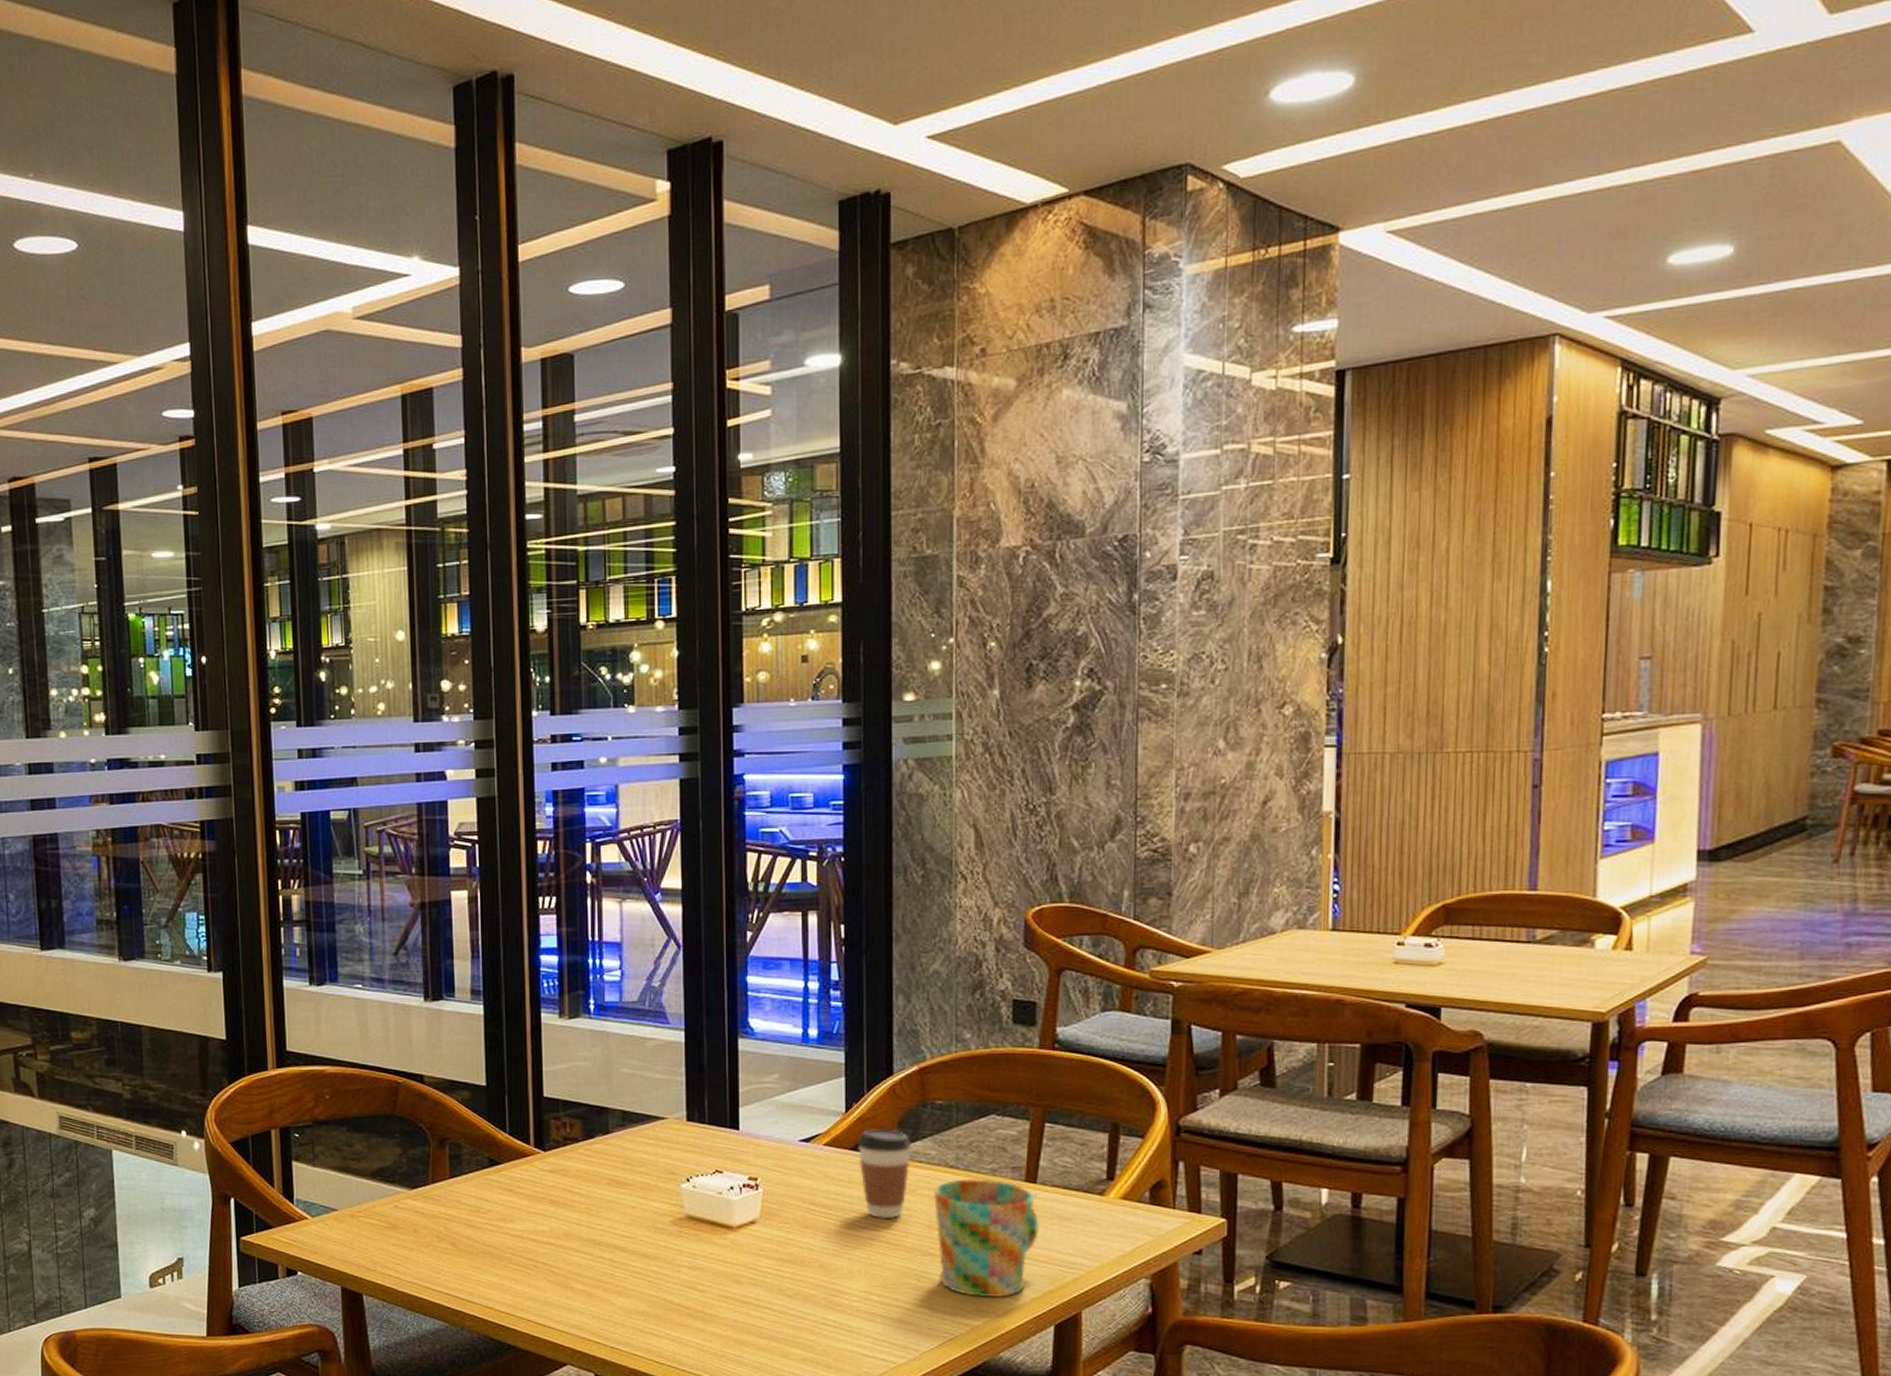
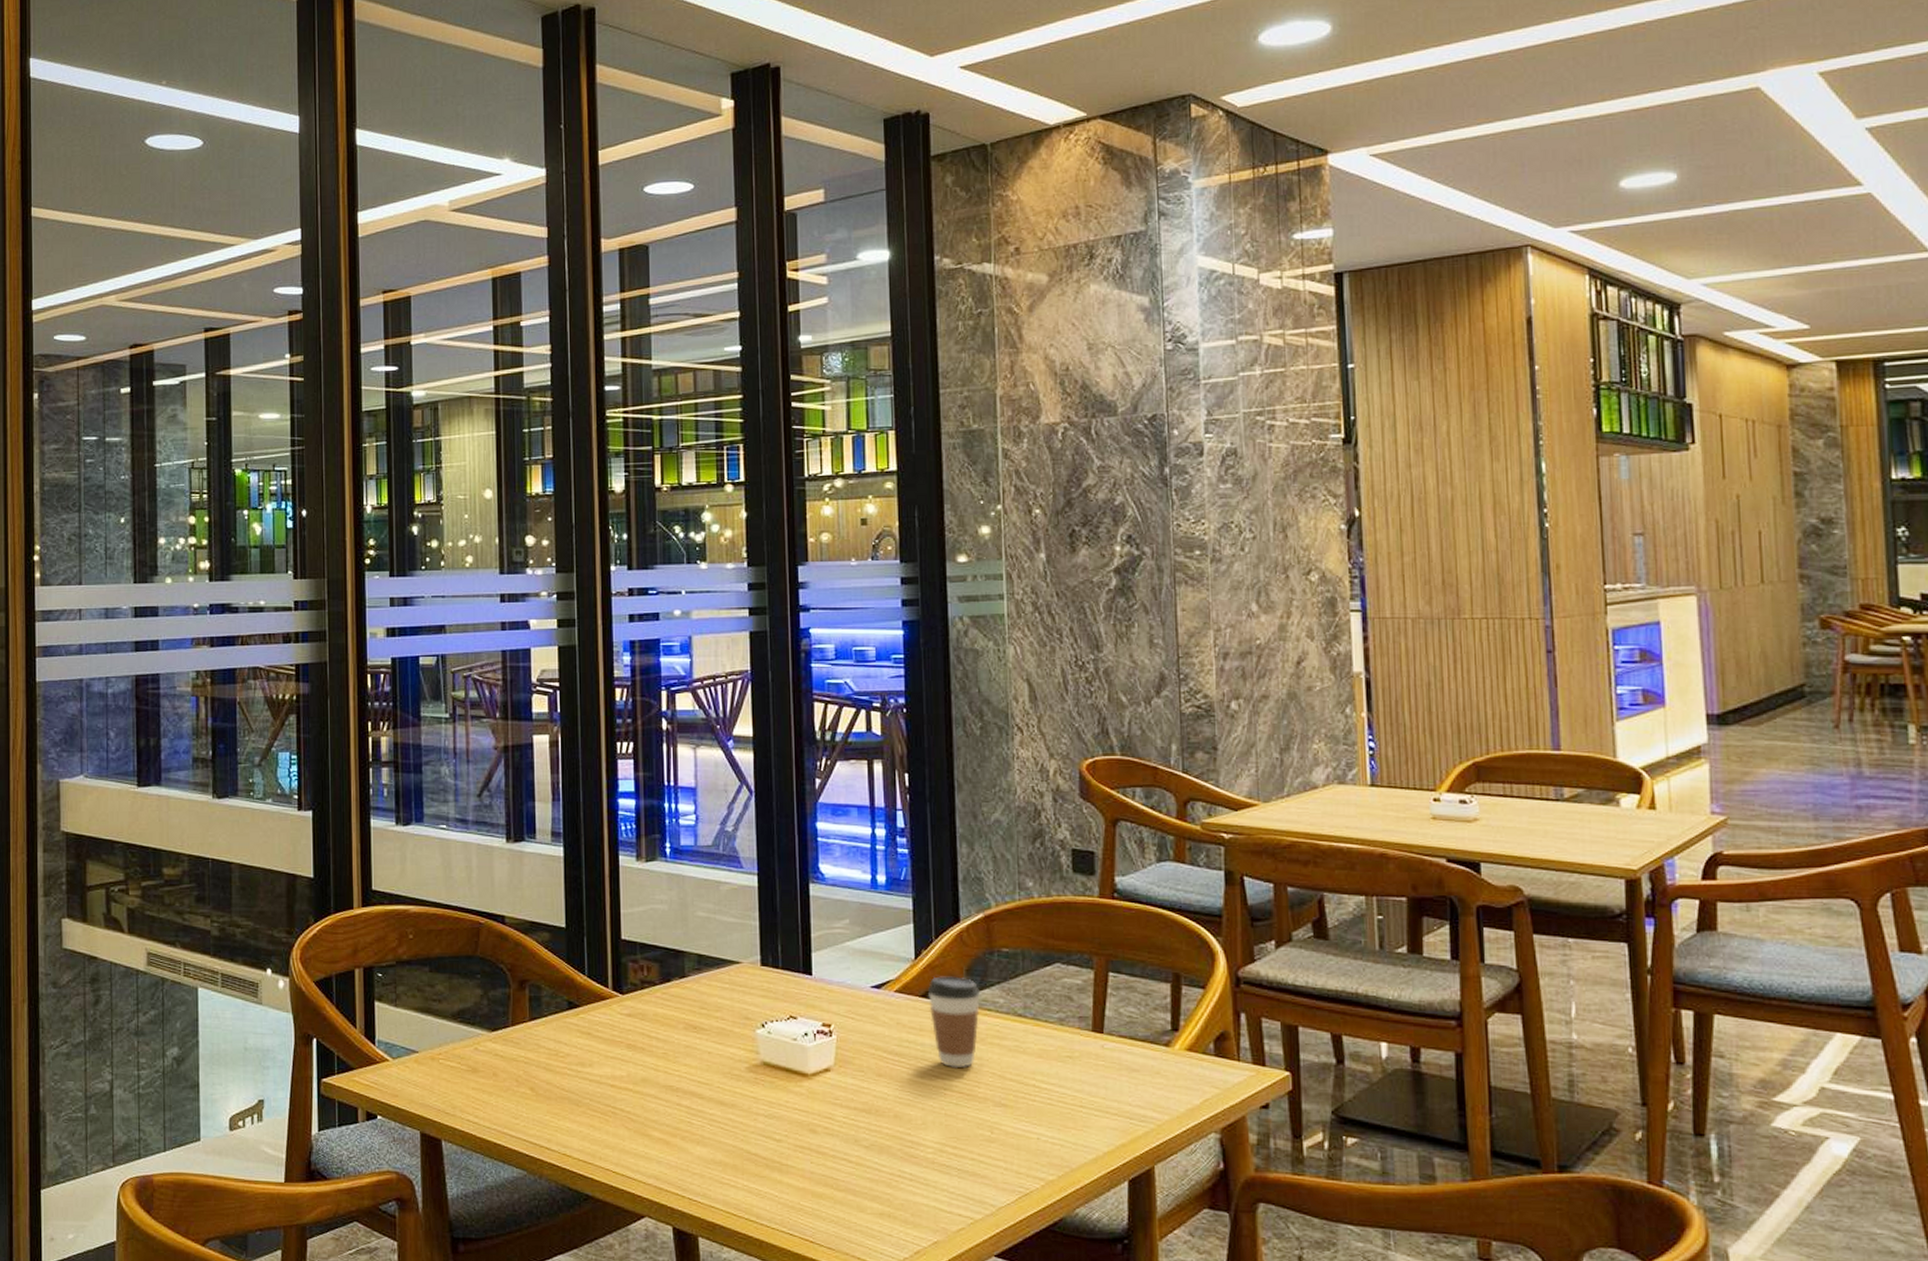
mug: present [934,1179,1039,1298] -> none [1004,1028,1108,1152]

